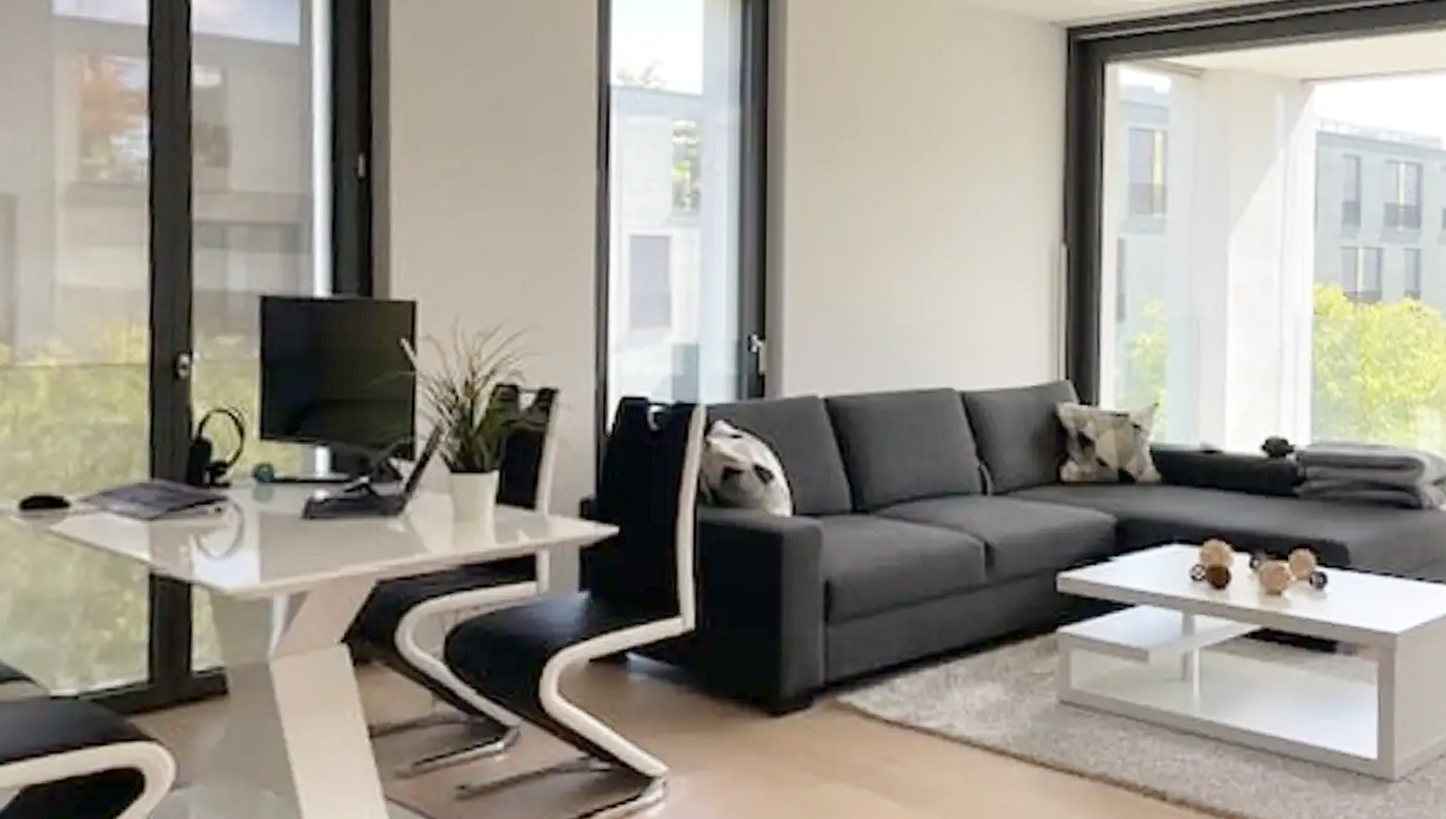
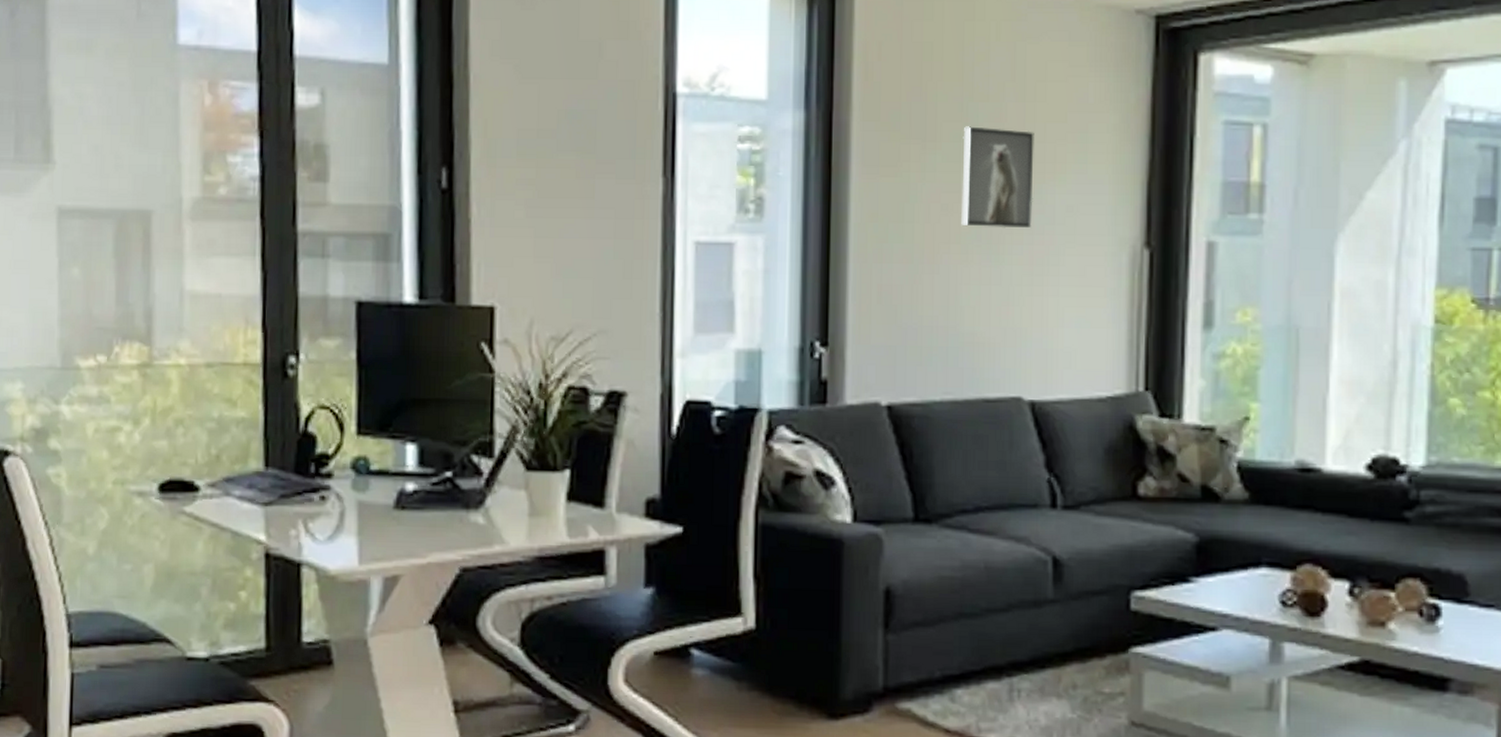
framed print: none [893,126,960,225] -> present [961,126,1034,228]

